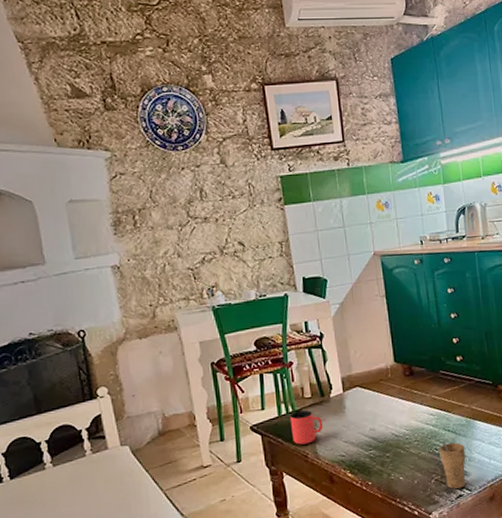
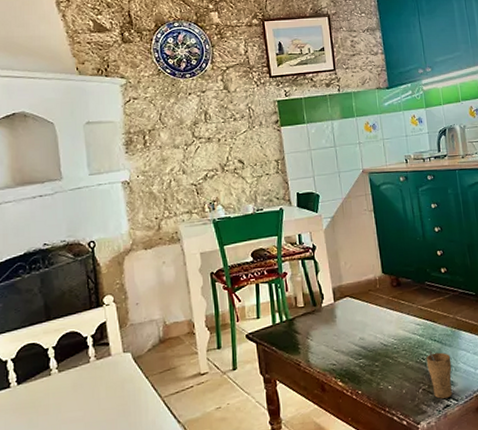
cup: present [289,410,323,445] -> none [283,319,315,353]

